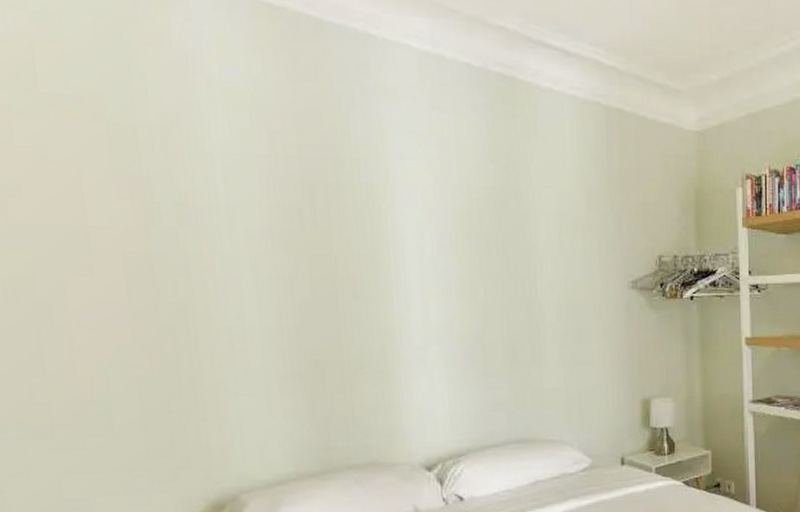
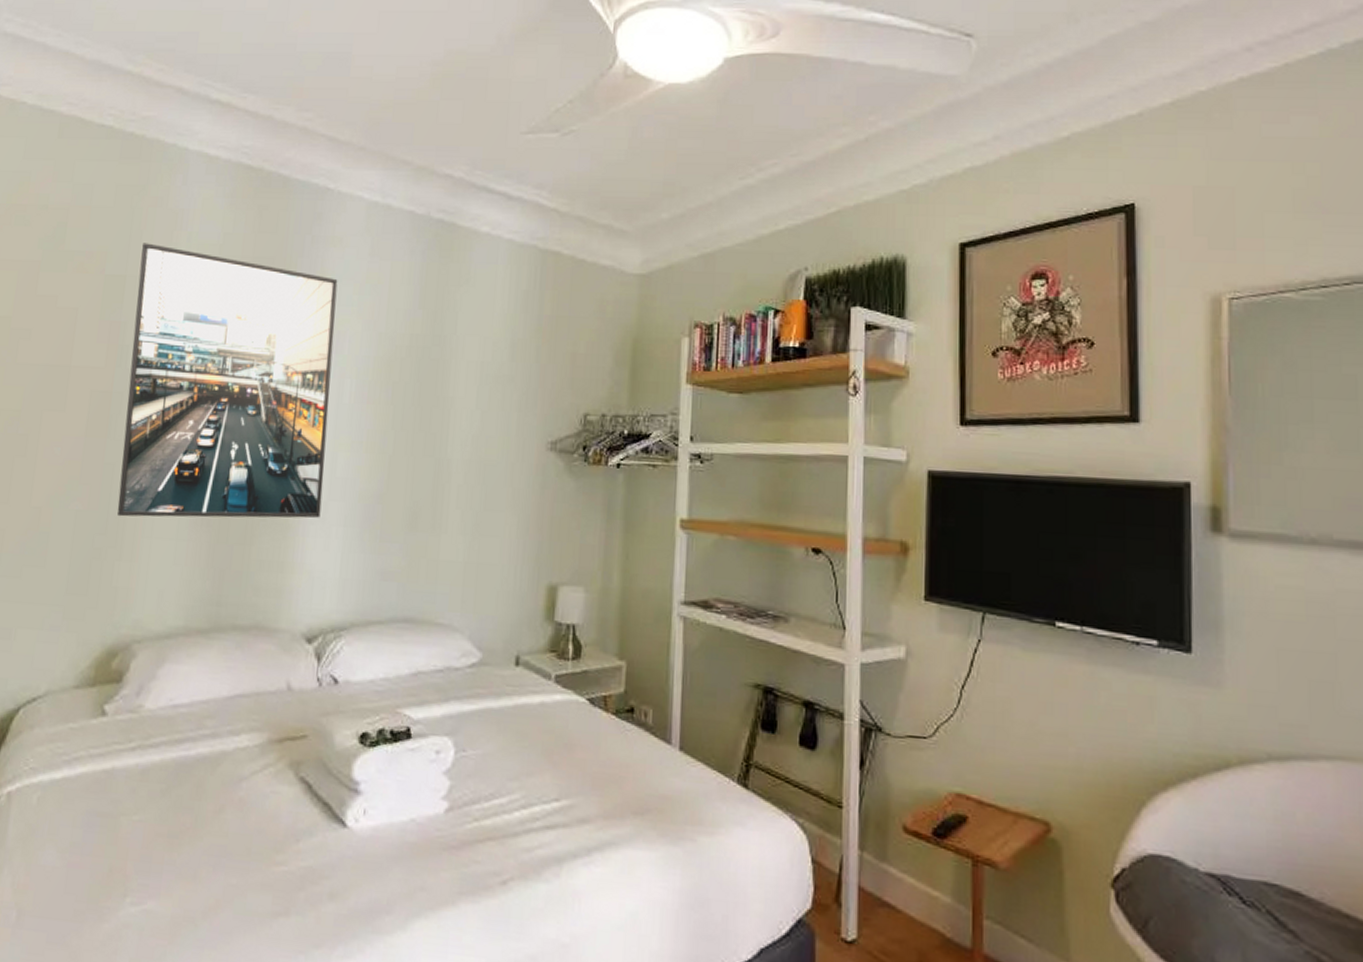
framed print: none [149,87,421,379] -> present [117,243,338,519]

